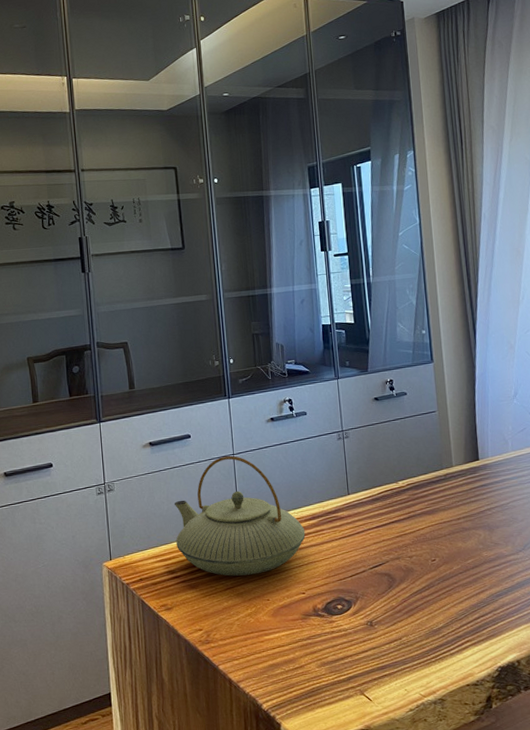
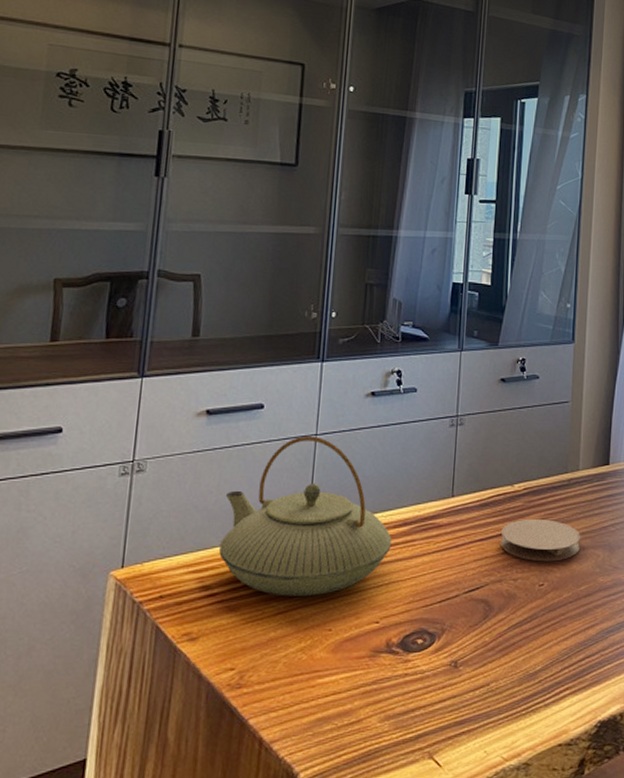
coaster: none [393,507,463,542] -> present [500,518,580,562]

